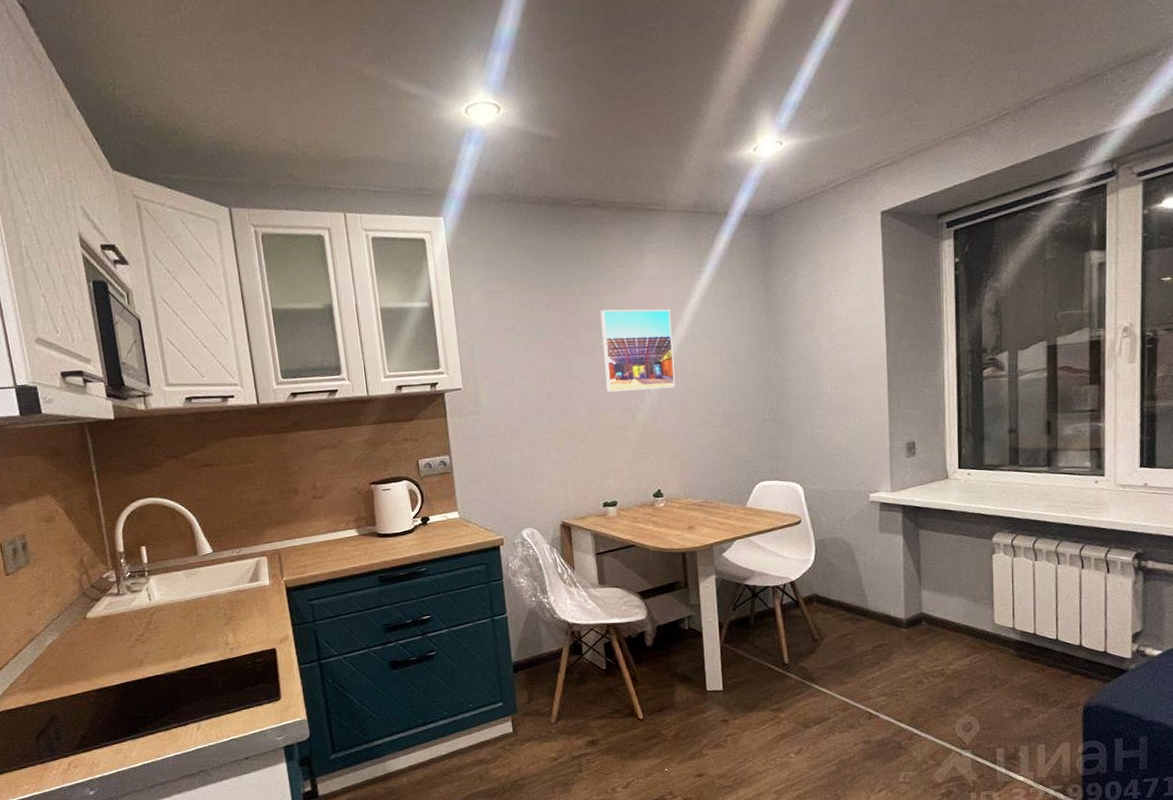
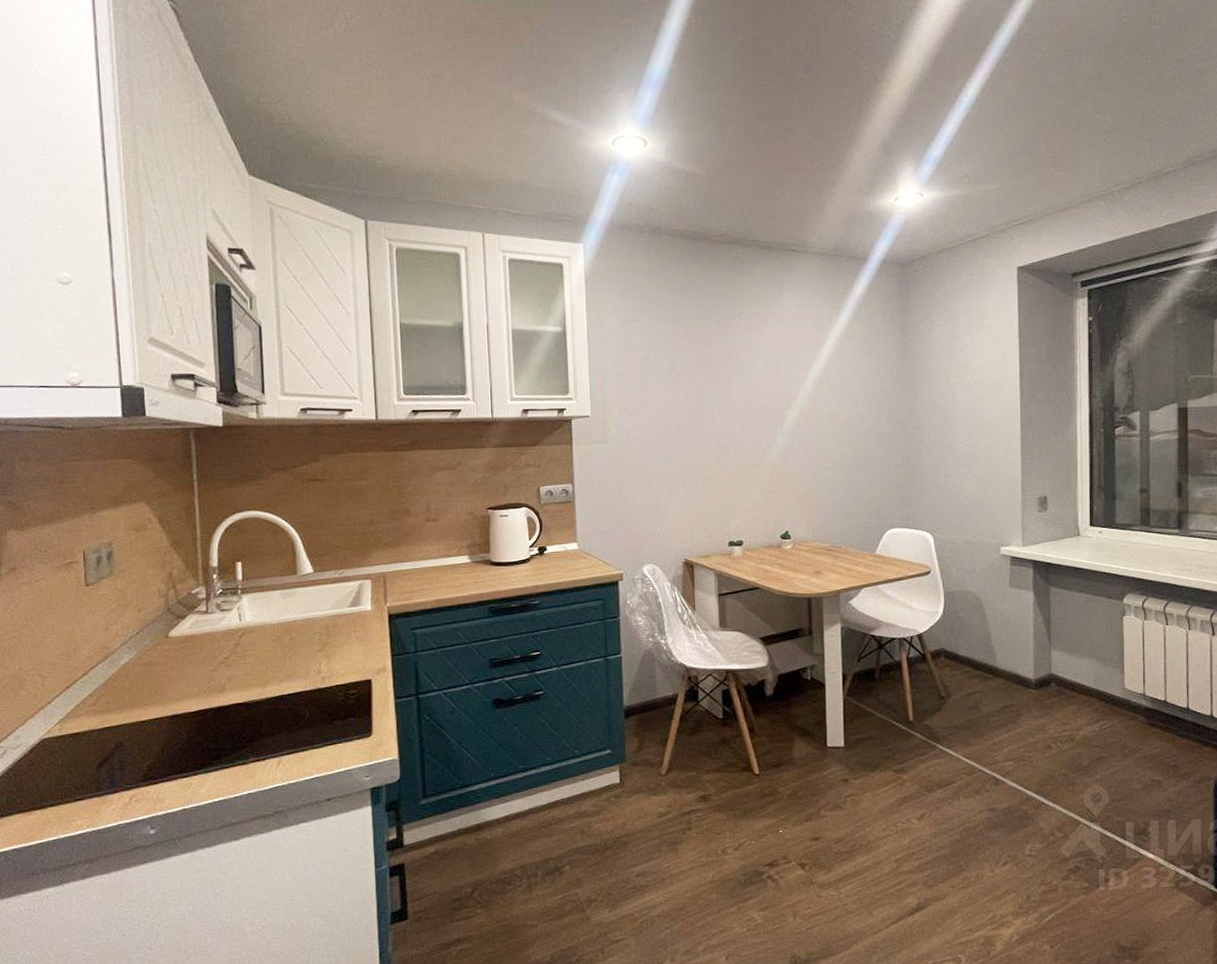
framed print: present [600,309,675,393] -> none [735,345,808,429]

